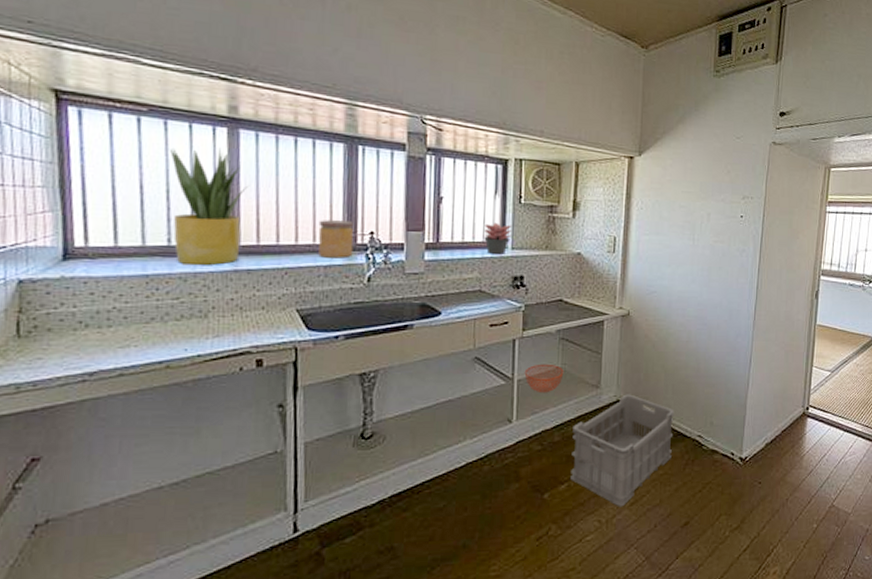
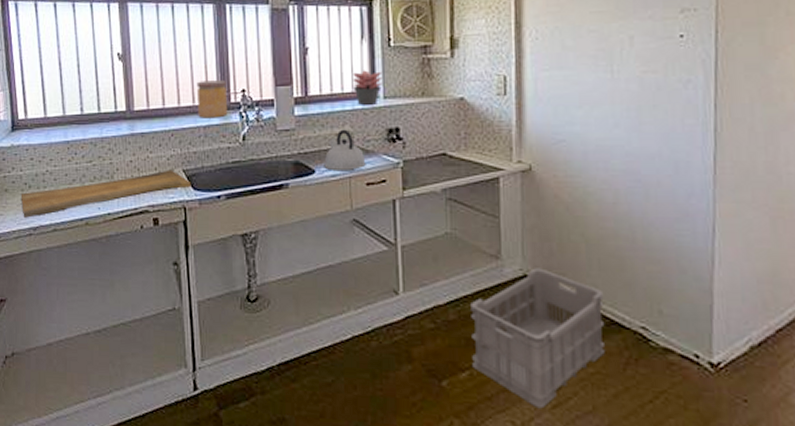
cutting board: none [71,309,306,362] -> present [20,170,192,218]
planter: present [170,147,248,265] -> none [78,22,137,130]
kettle: none [450,275,491,314] -> present [324,129,366,172]
colander: present [524,364,564,394] -> none [408,228,455,263]

